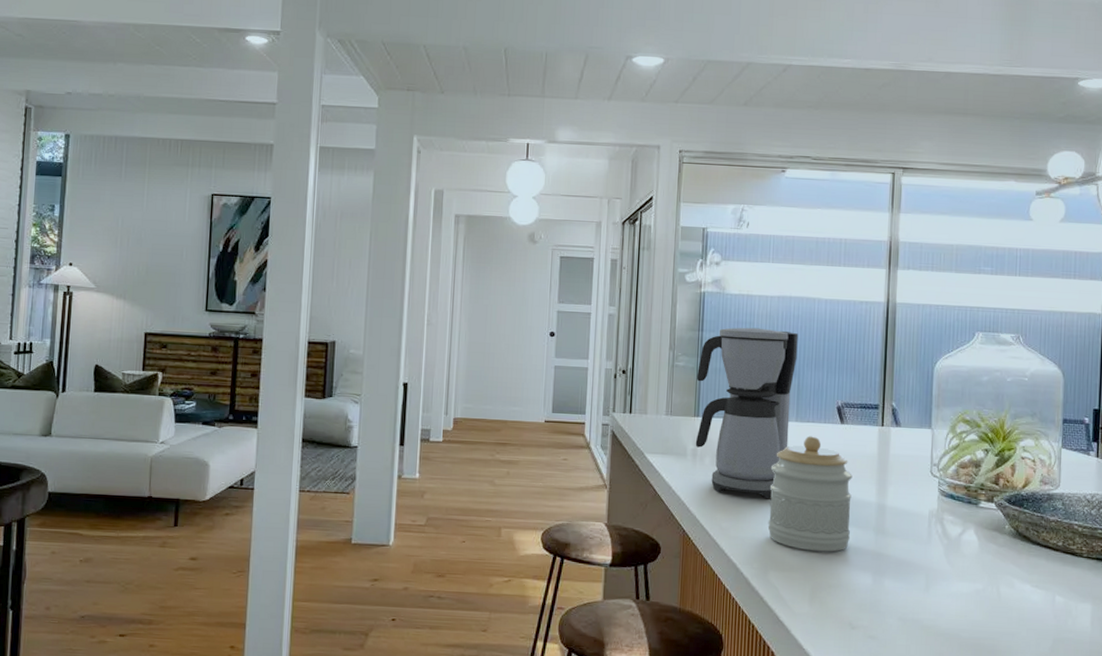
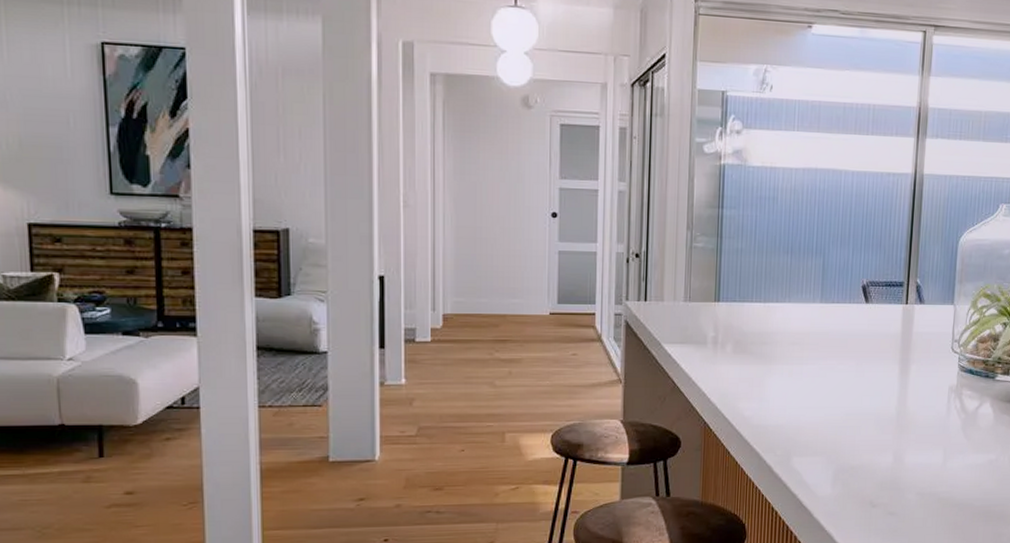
coffee maker: present [695,327,798,499] -> none [716,203,824,385]
jar: present [768,436,853,552] -> none [791,317,876,434]

